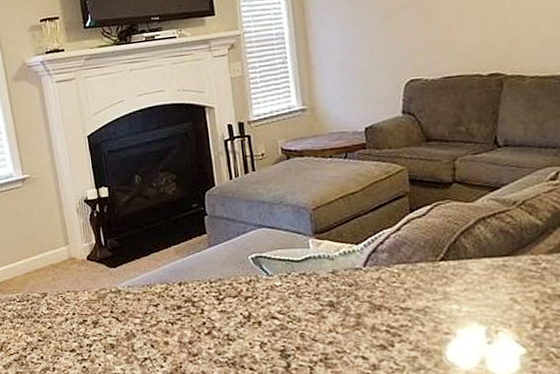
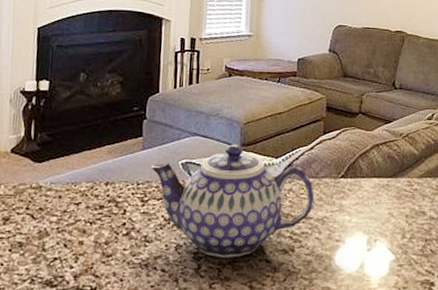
teapot: none [220,233,411,356] -> present [151,144,315,258]

